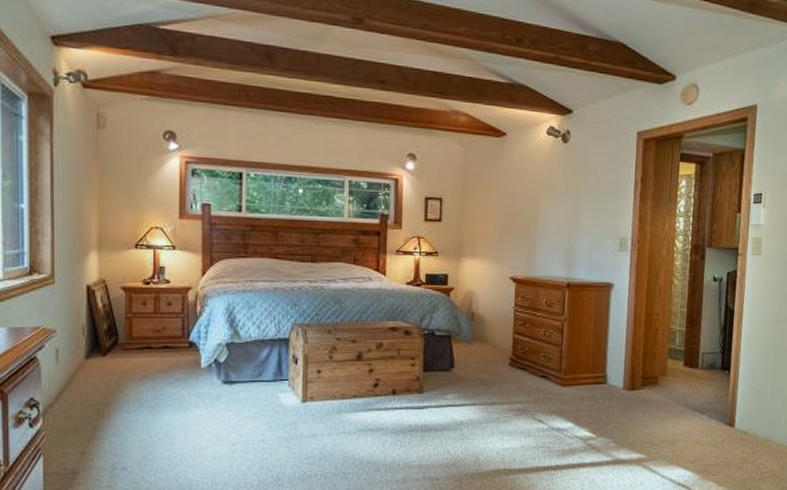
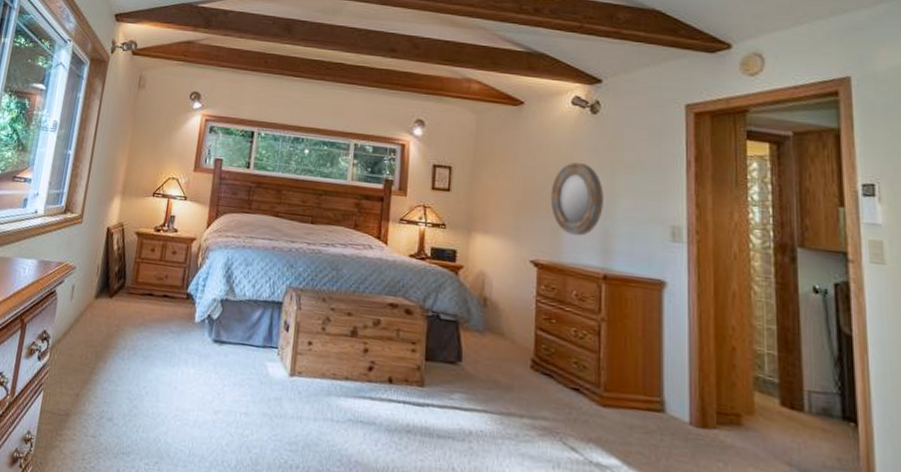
home mirror: none [527,188,570,253] -> present [550,162,604,236]

